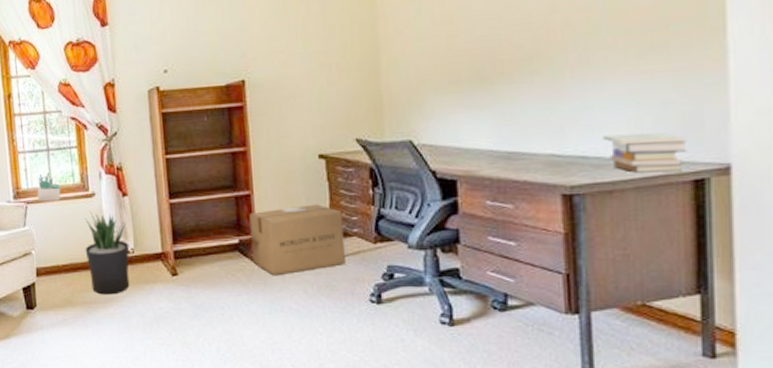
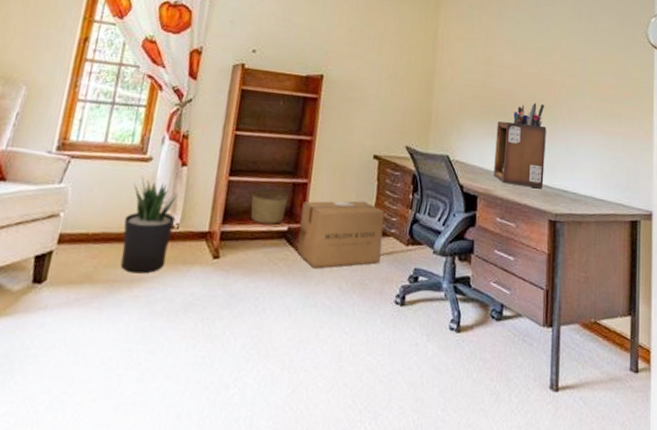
succulent plant: present [37,172,62,202] -> none [85,127,118,160]
basket: none [195,203,234,240] -> present [250,185,289,226]
desk organizer: none [473,55,550,161] -> present [493,102,546,189]
books: present [603,132,687,173] -> none [578,176,628,214]

